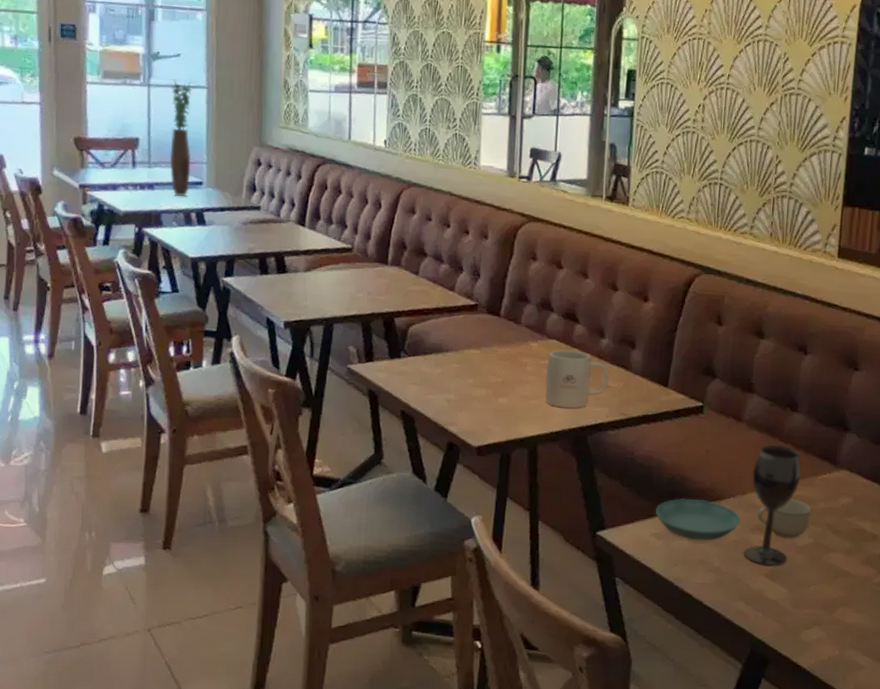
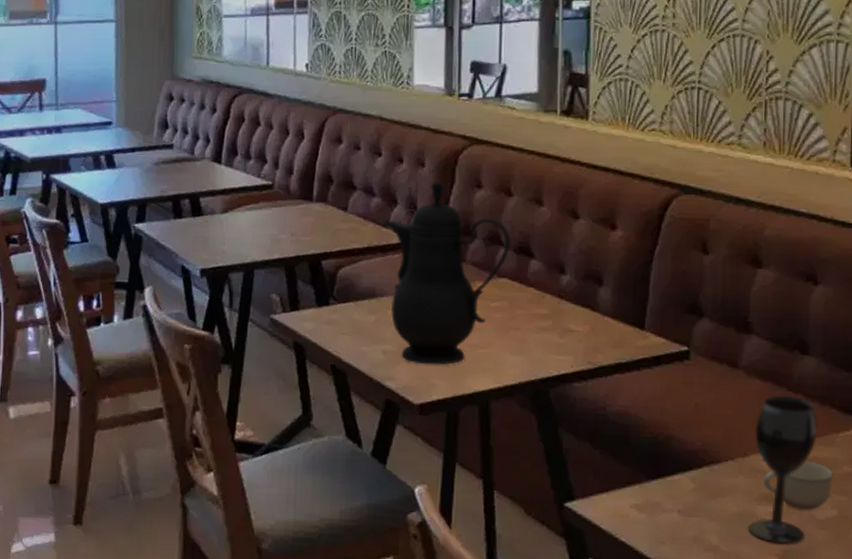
vase: present [169,79,192,197] -> none [77,15,100,139]
coffeepot: none [449,252,561,413] -> present [382,180,512,365]
mug: present [545,350,610,409] -> none [497,289,573,358]
saucer: present [656,498,740,541] -> none [636,461,742,514]

